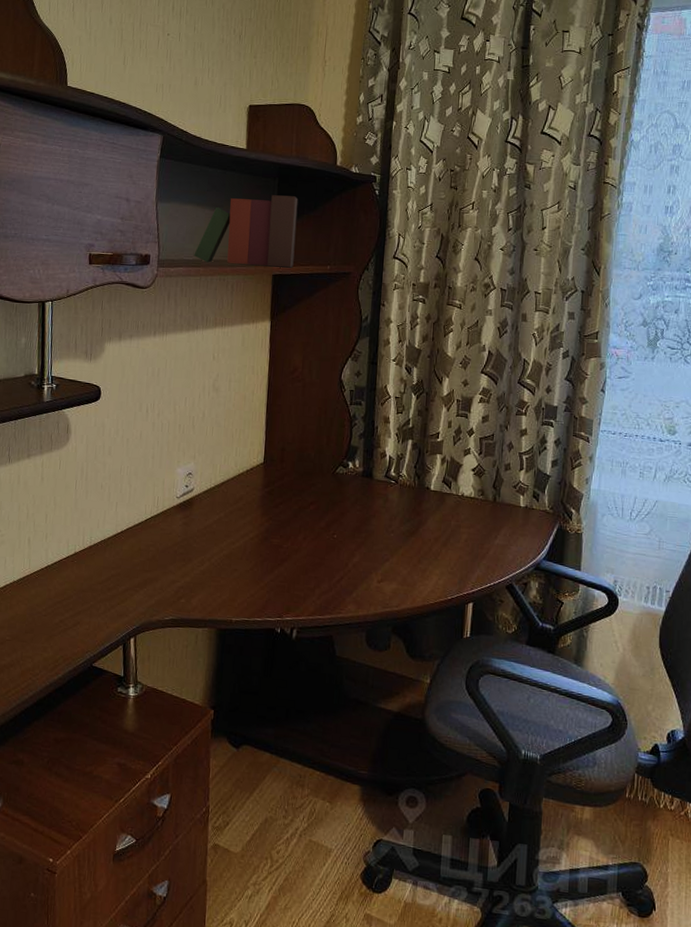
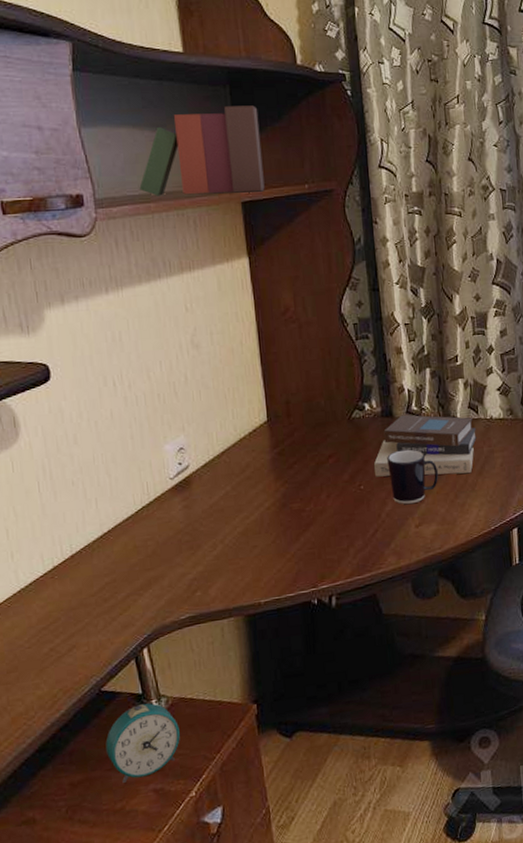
alarm clock: none [87,685,147,750] -> present [105,703,180,783]
books: none [348,478,447,543] -> present [374,414,477,477]
mug: none [360,509,406,561] -> present [387,449,439,505]

